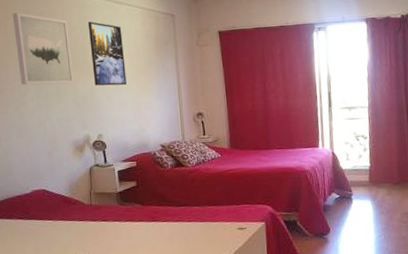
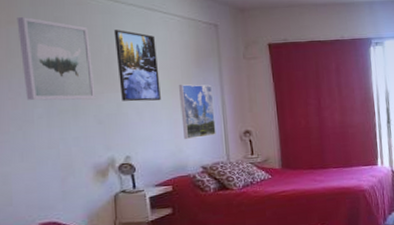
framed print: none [142,70,173,120] -> present [179,84,216,139]

